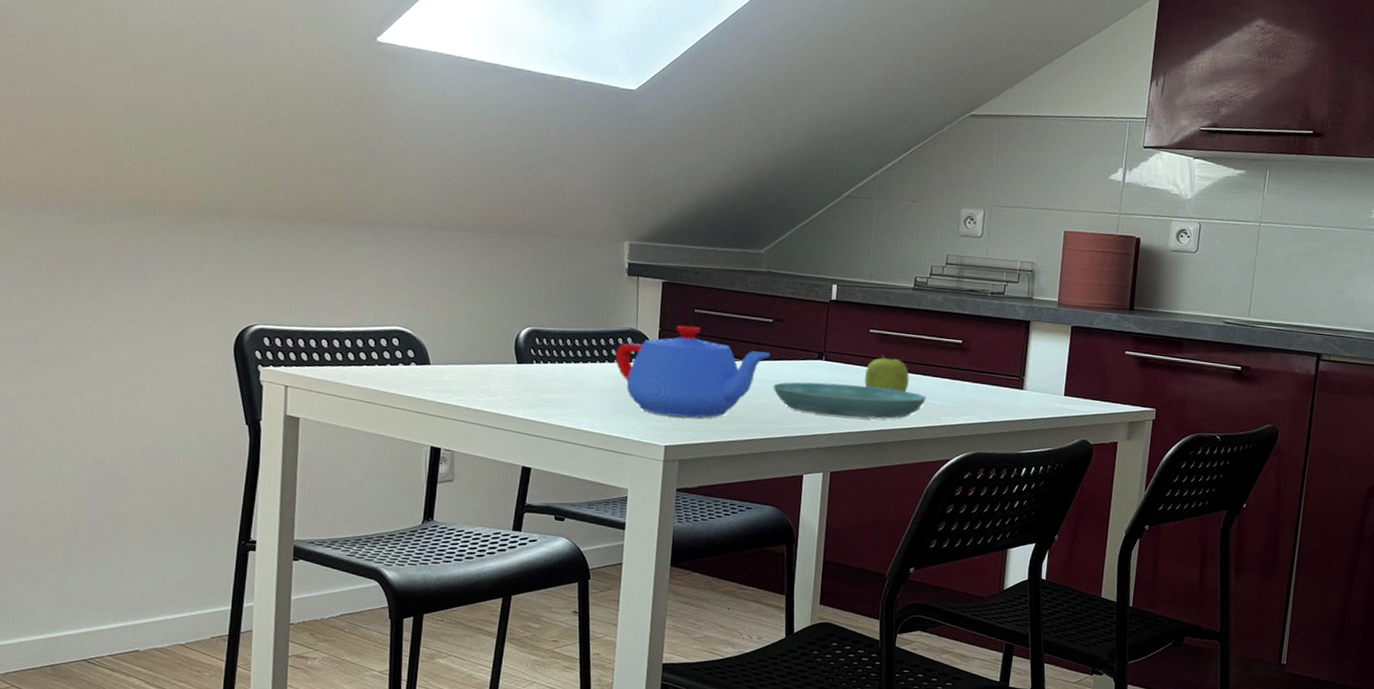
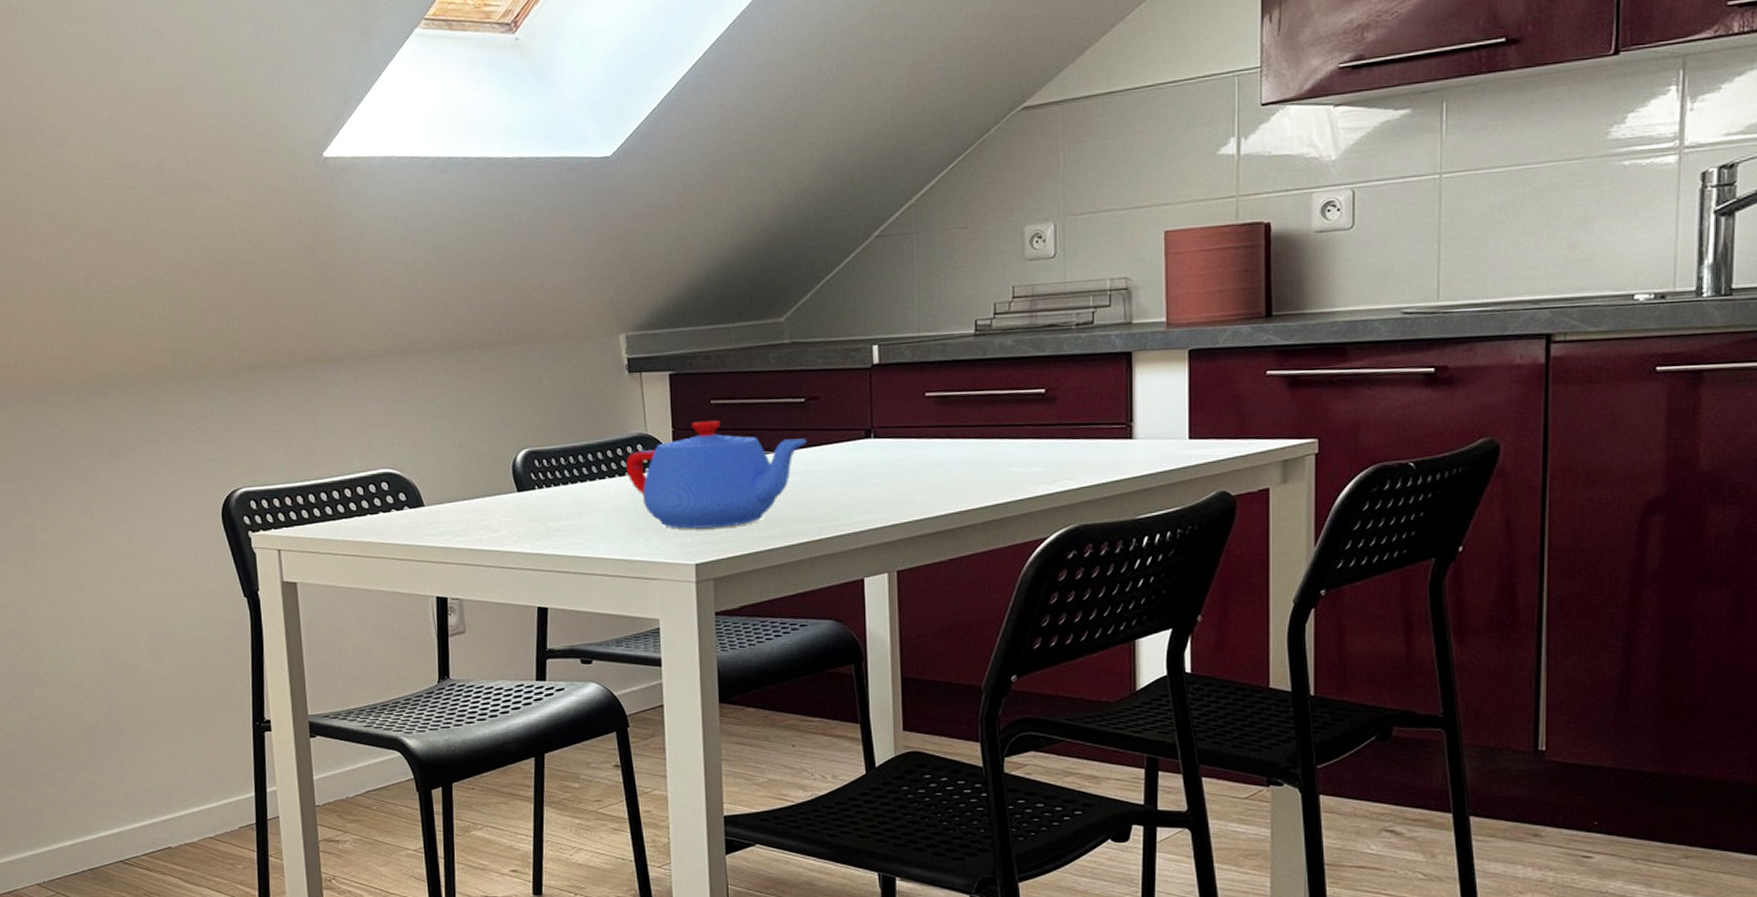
saucer: present [773,382,926,419] -> none [815,461,1007,504]
fruit: present [864,353,909,393] -> none [926,419,982,464]

